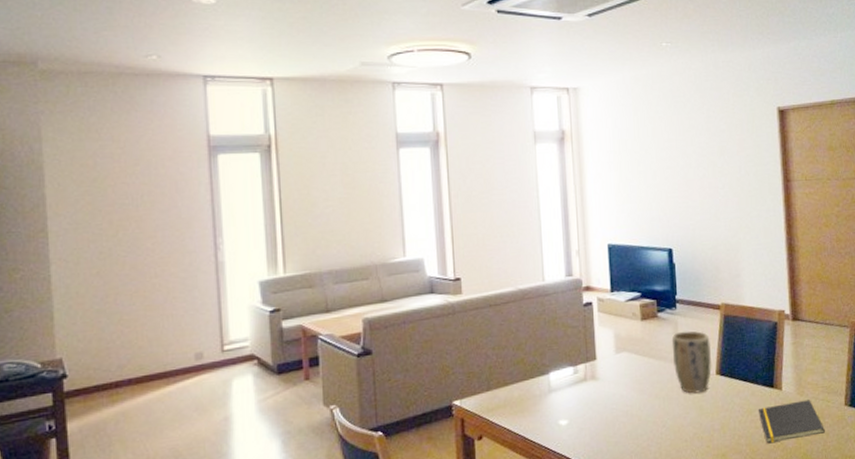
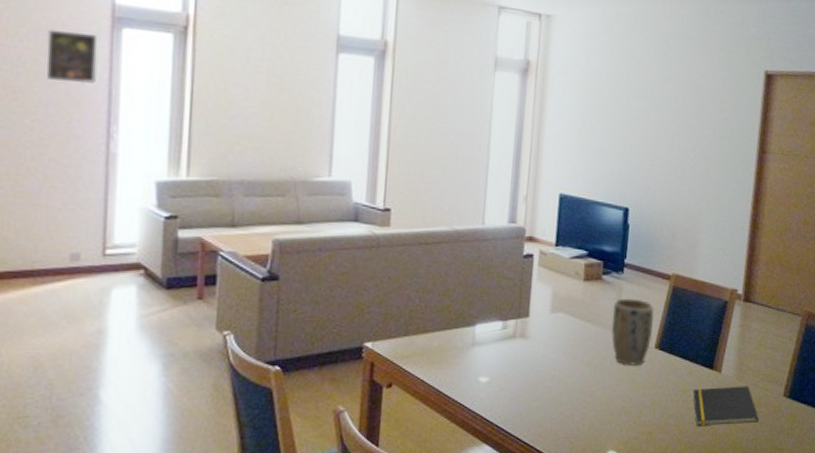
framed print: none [158,163,200,207] -> present [47,29,98,84]

